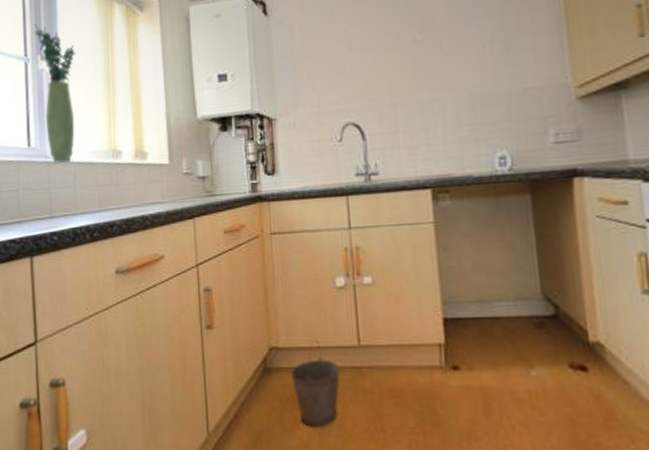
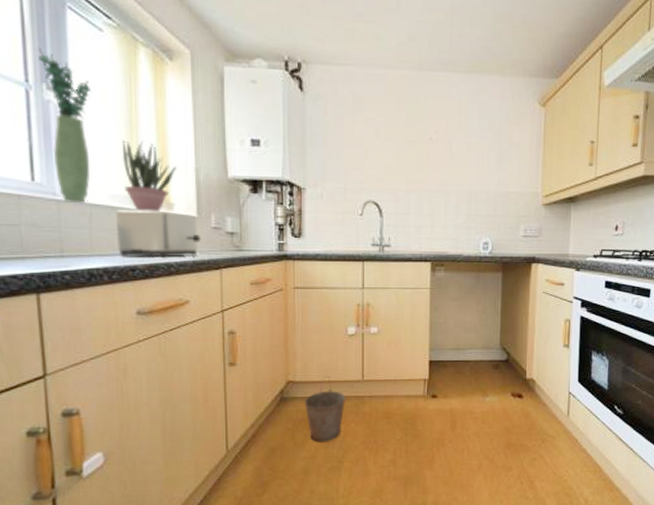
toaster: none [95,161,174,212] -> present [115,209,201,256]
potted plant: none [101,93,149,164] -> present [122,140,176,213]

